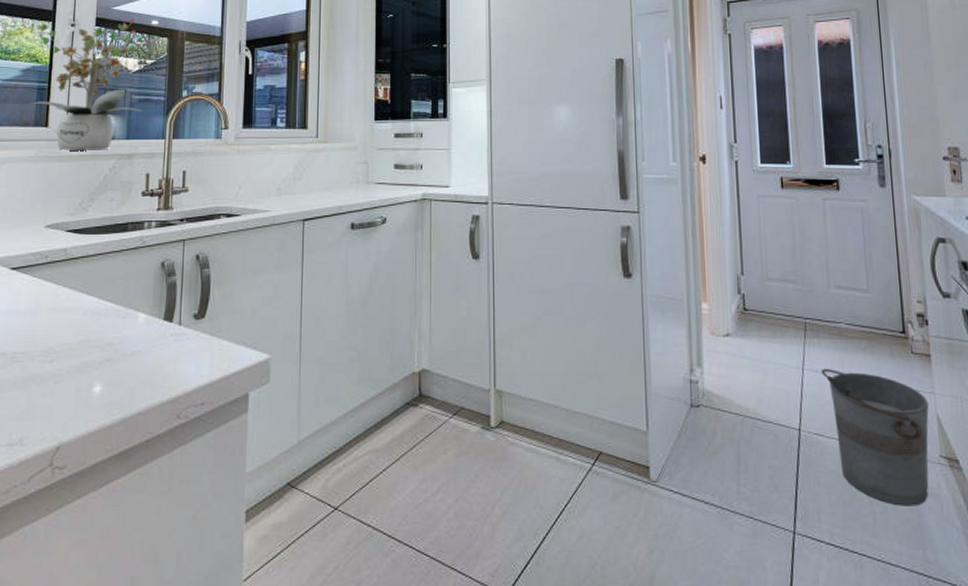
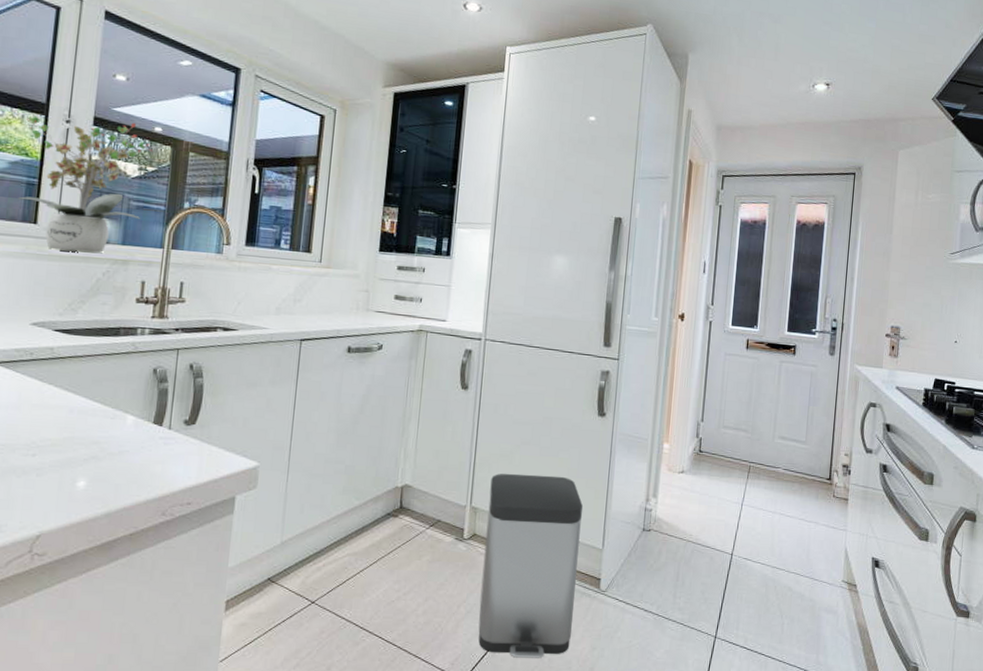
pedal bin: none [514,349,623,566] -> present [478,473,584,658]
bucket: present [821,368,929,506] -> none [757,505,841,620]

